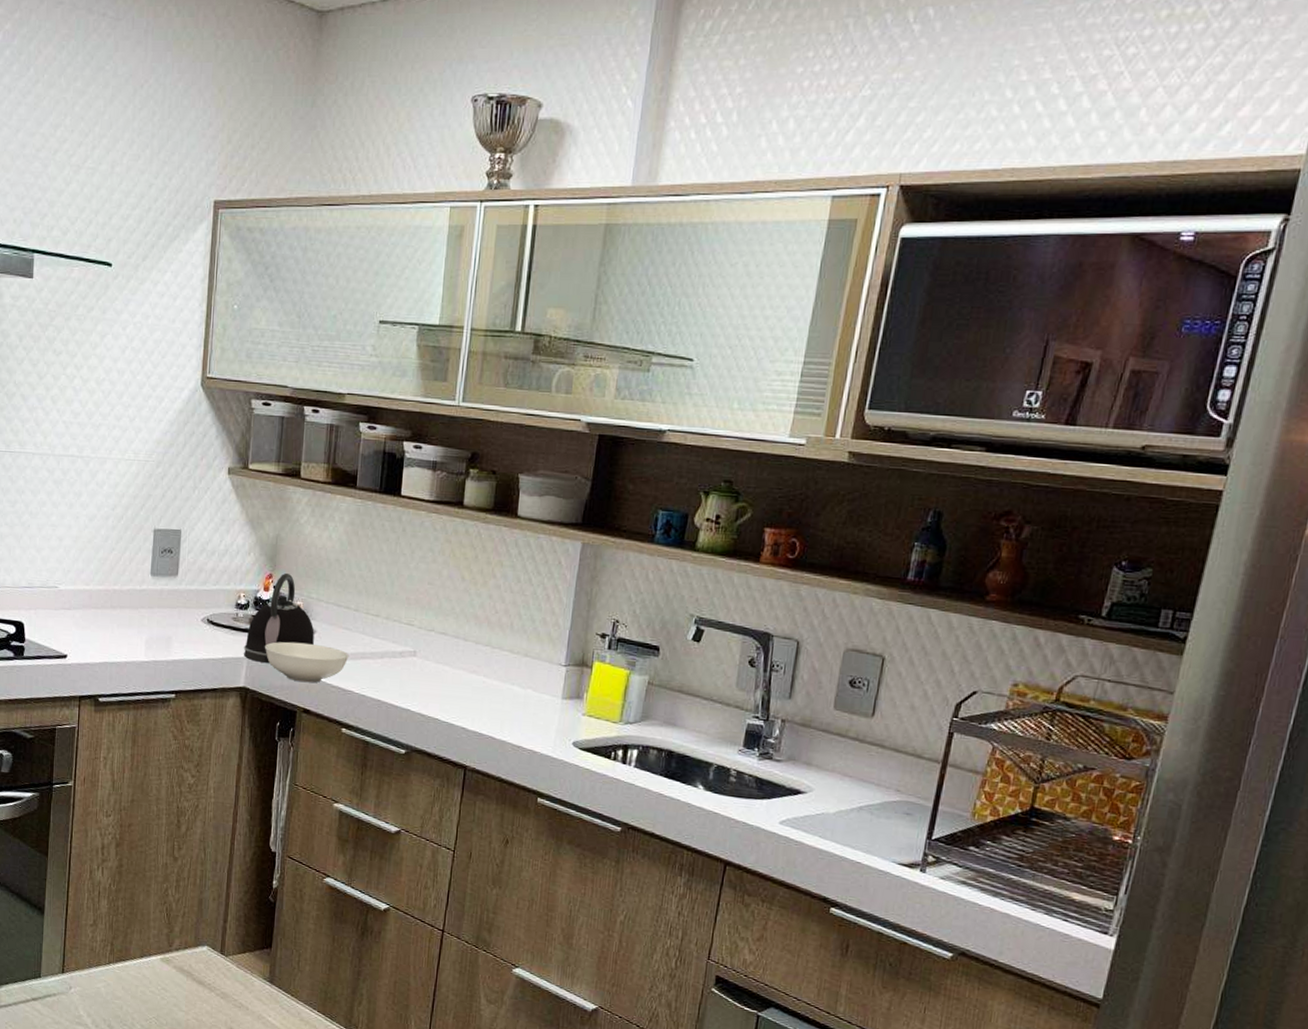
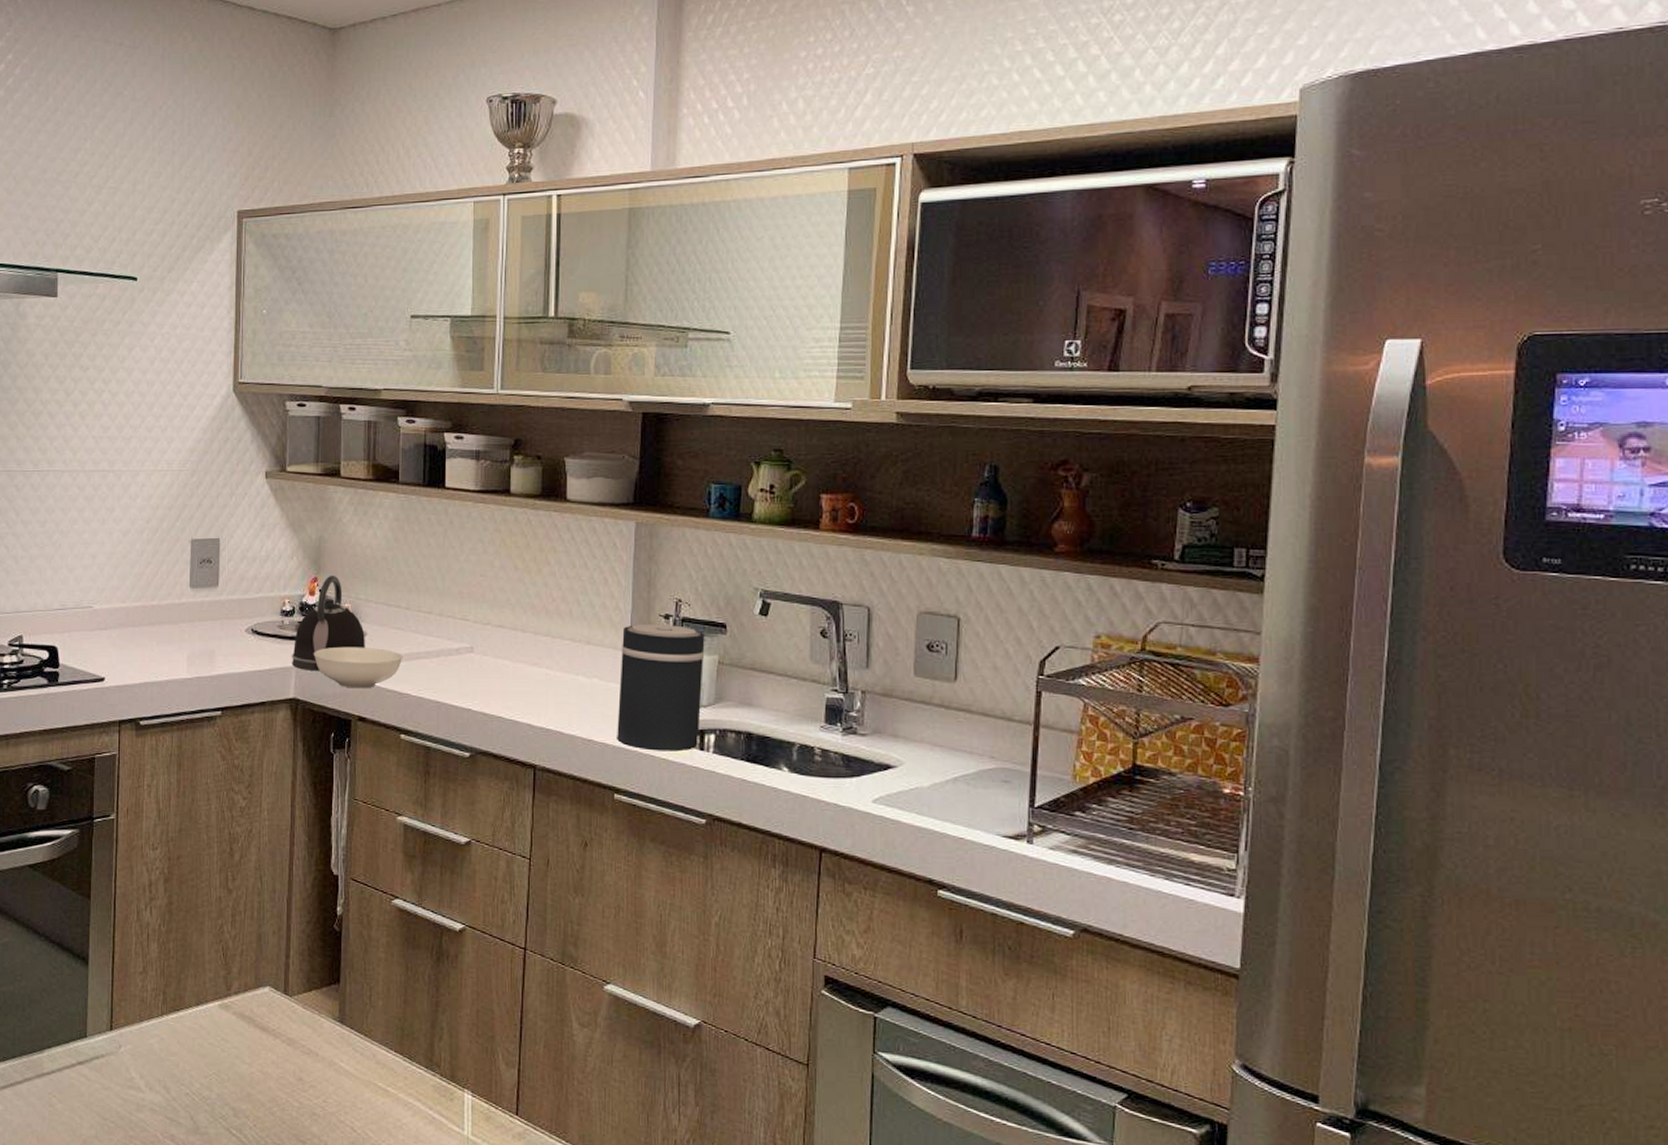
cylinder: none [545,640,638,763] -> present [617,623,705,752]

